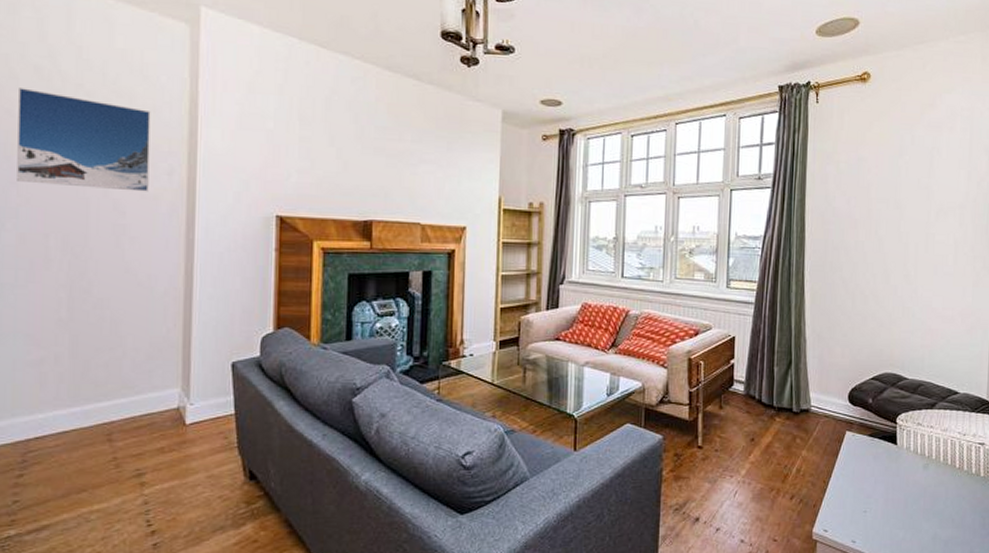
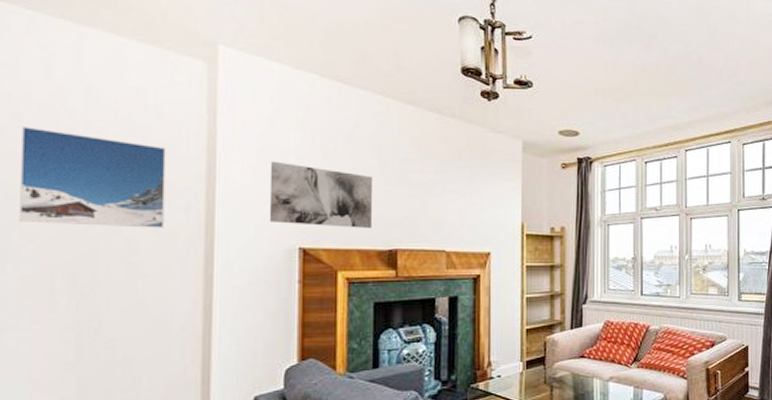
wall art: none [247,126,349,198] -> present [269,161,372,228]

